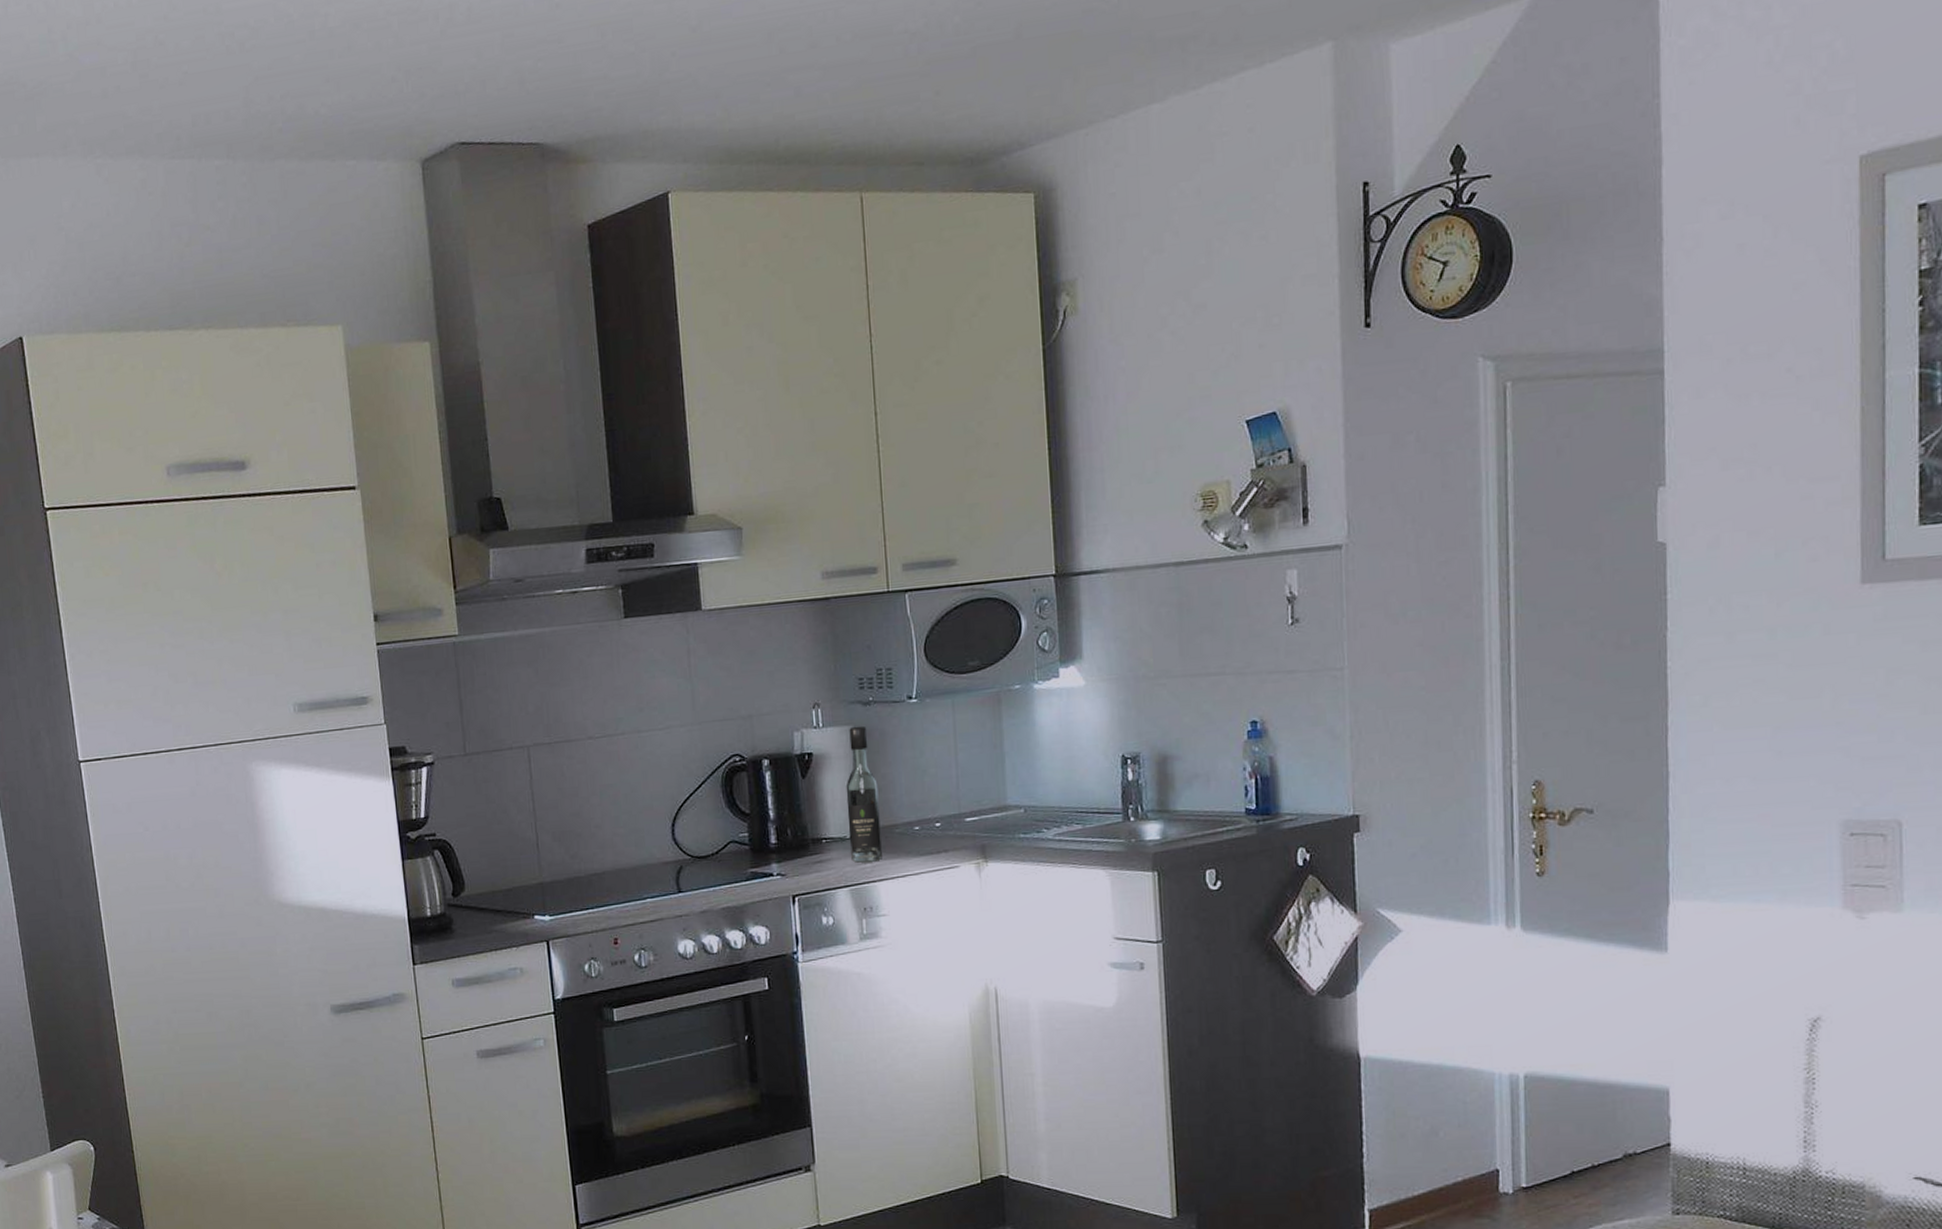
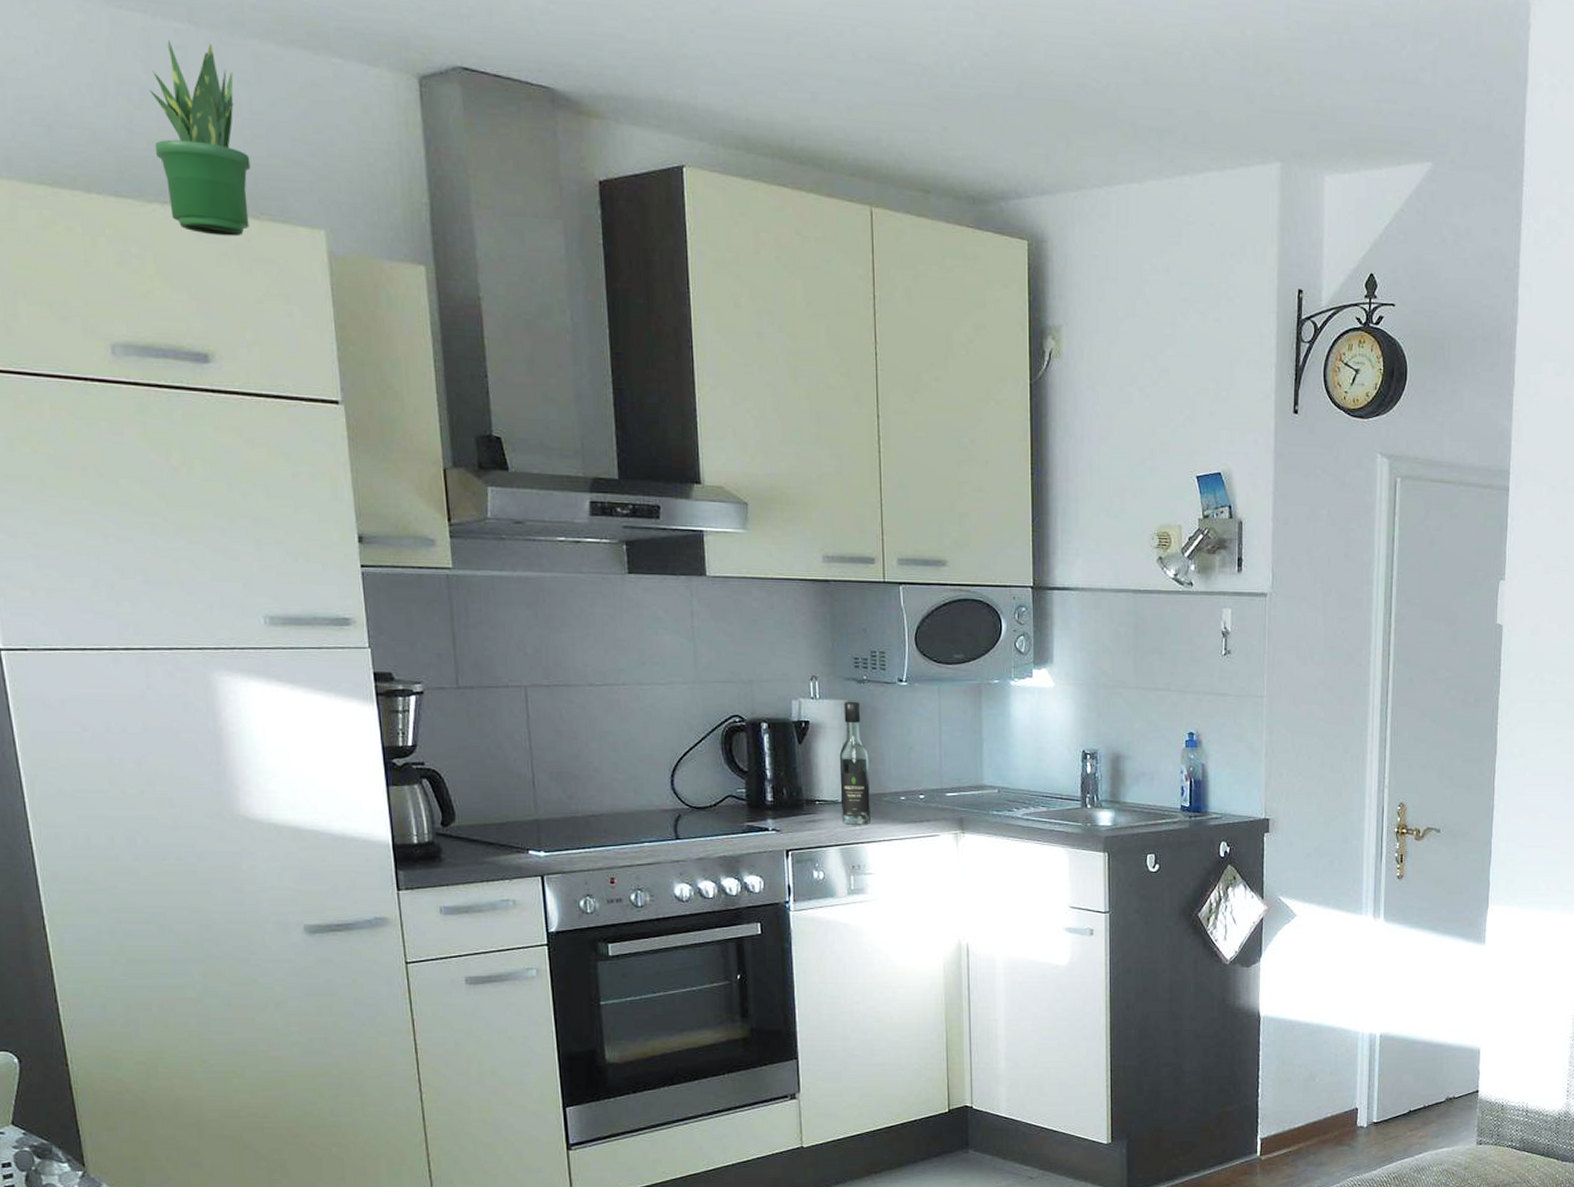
planter: none [196,173,279,350] -> present [150,39,251,237]

